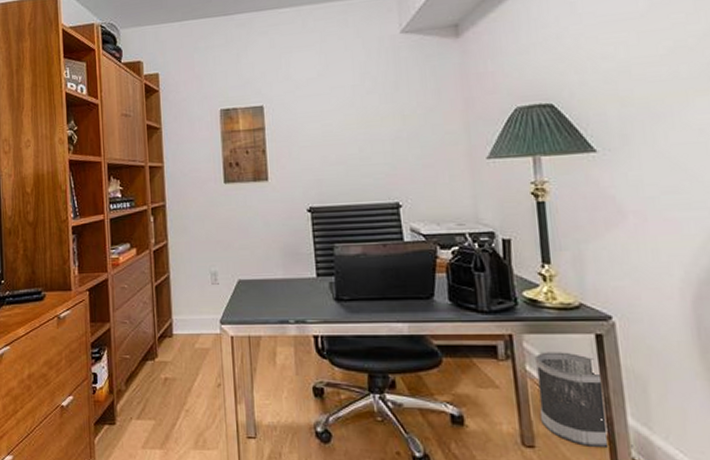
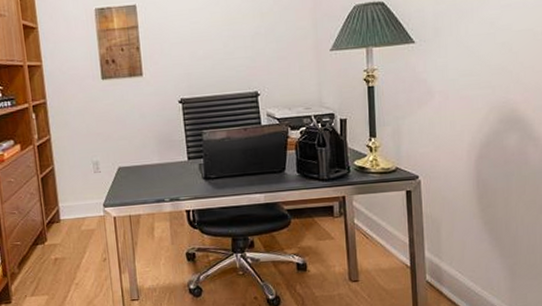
wastebasket: present [534,352,611,447] -> none [361,206,412,276]

